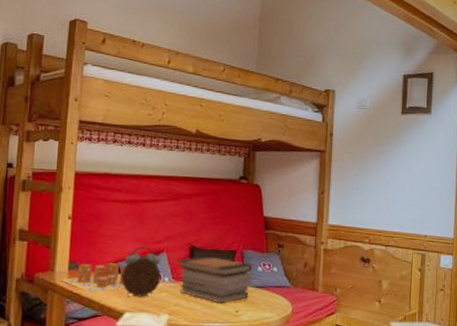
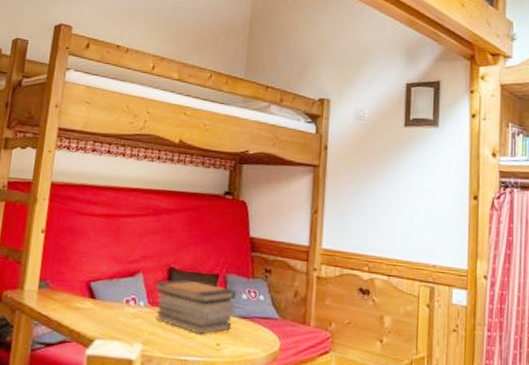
candle: present [60,263,126,292] -> none [29,282,99,315]
alarm clock: present [121,246,162,297] -> none [93,266,137,323]

